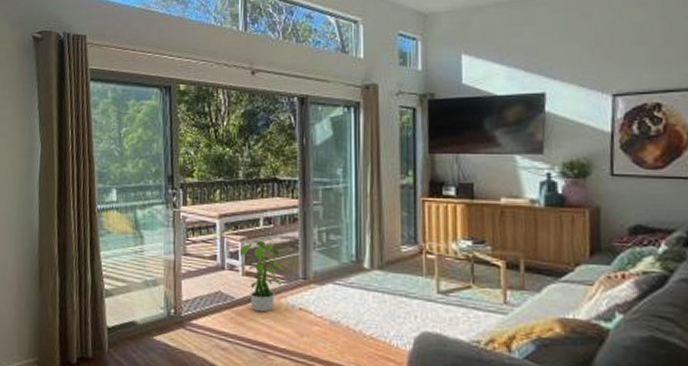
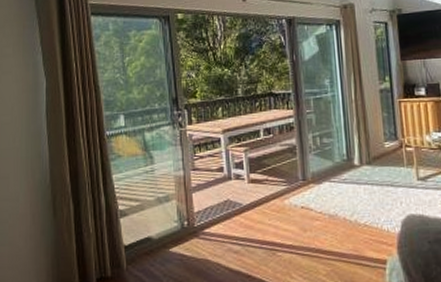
potted plant: present [239,238,284,313] -> none [243,147,286,215]

